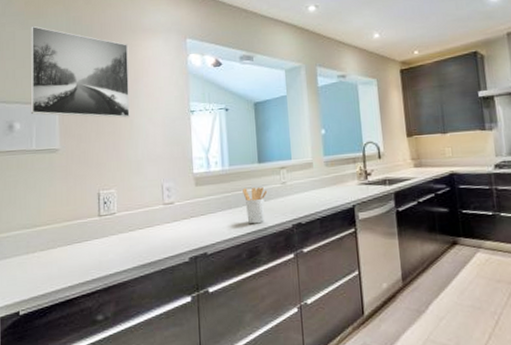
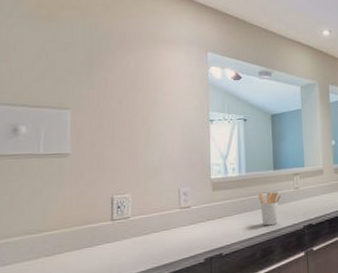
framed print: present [30,25,130,118] -> none [39,29,149,125]

